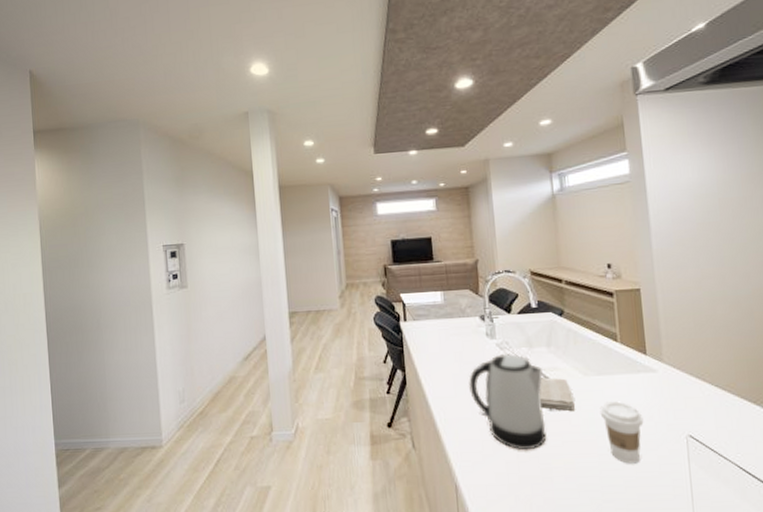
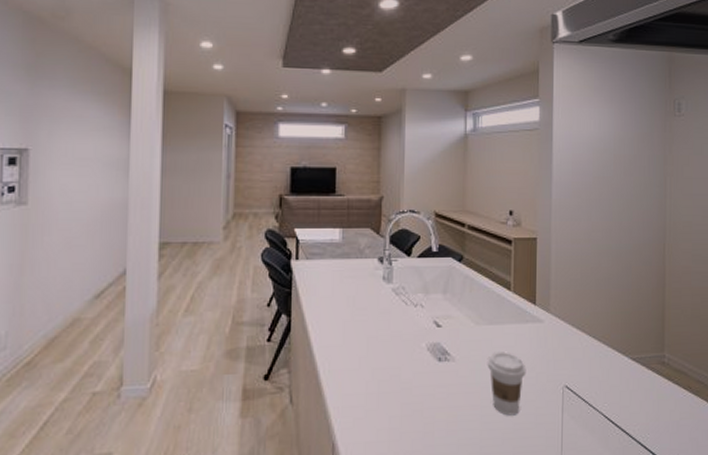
kettle: present [469,353,547,449] -> none [359,299,436,403]
washcloth: present [539,377,575,411] -> none [429,326,463,361]

